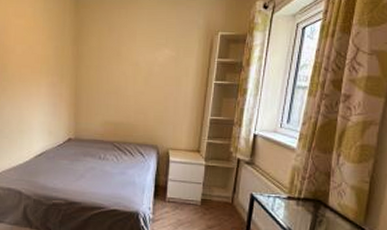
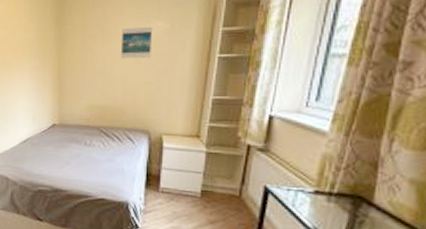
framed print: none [133,53,161,81] -> present [120,27,153,59]

